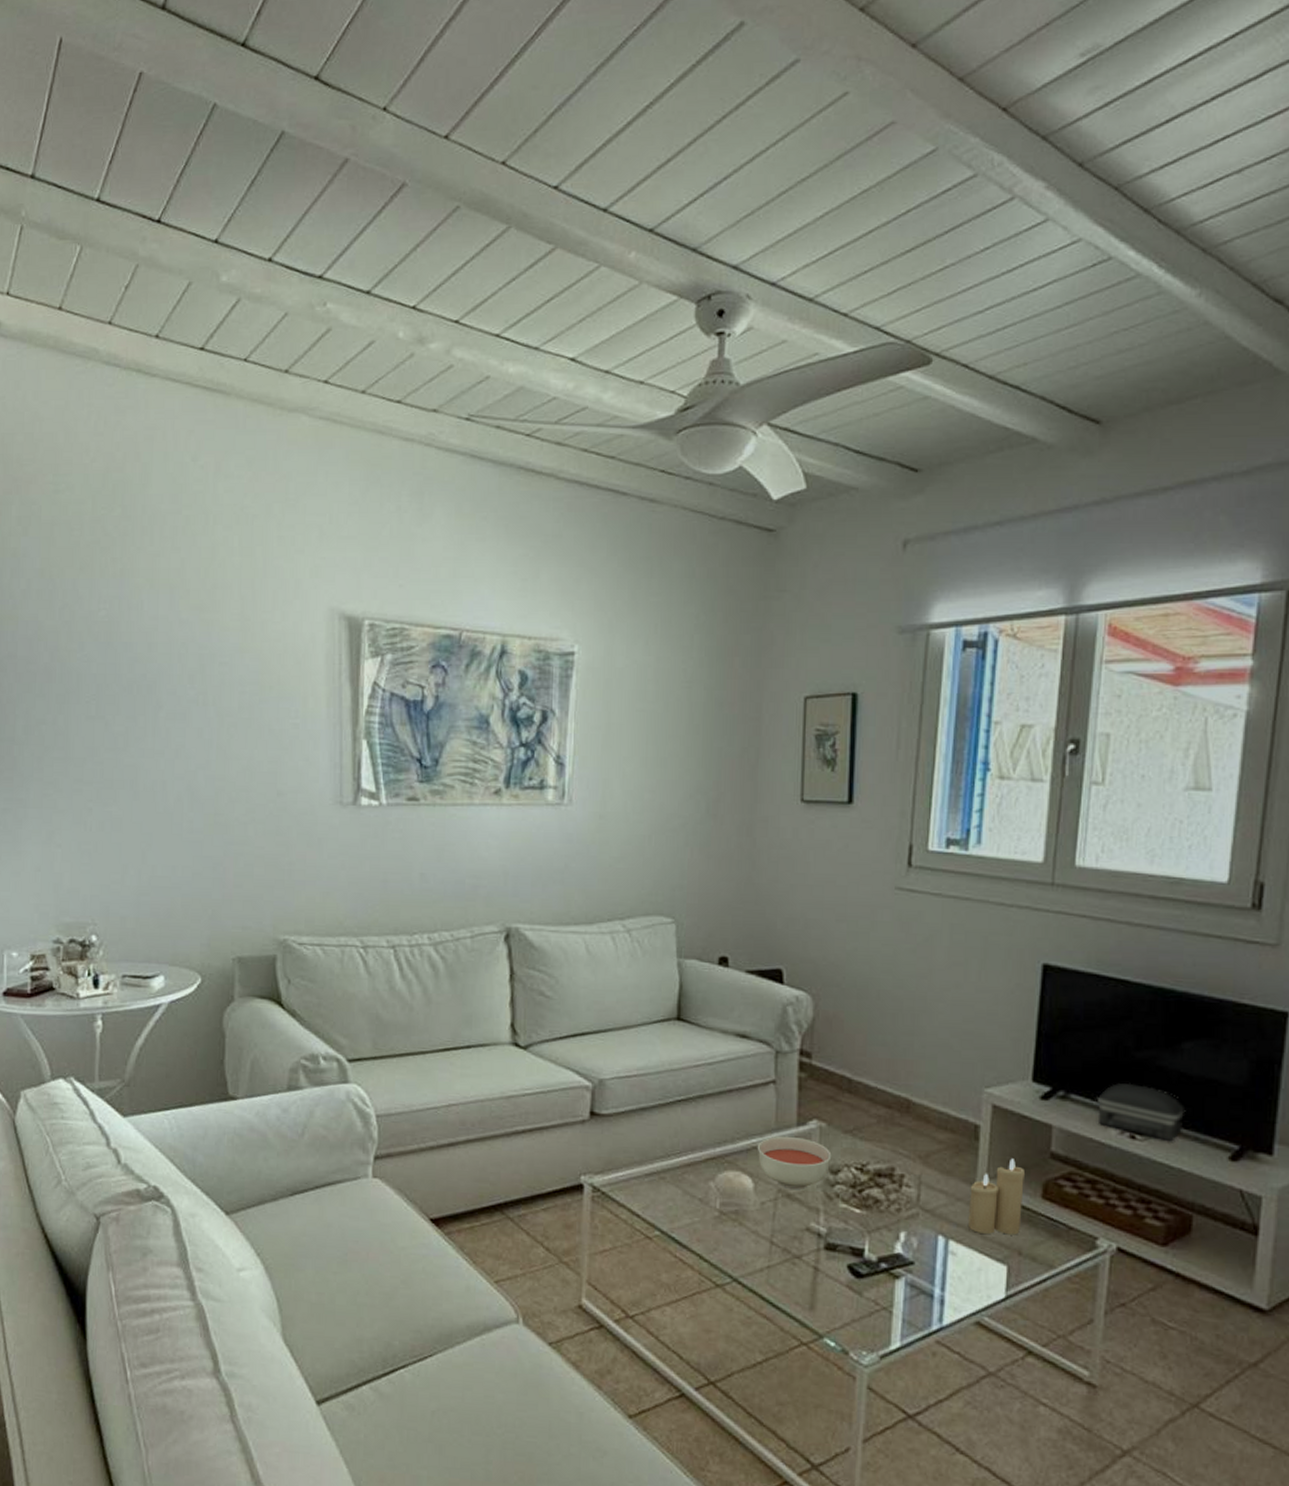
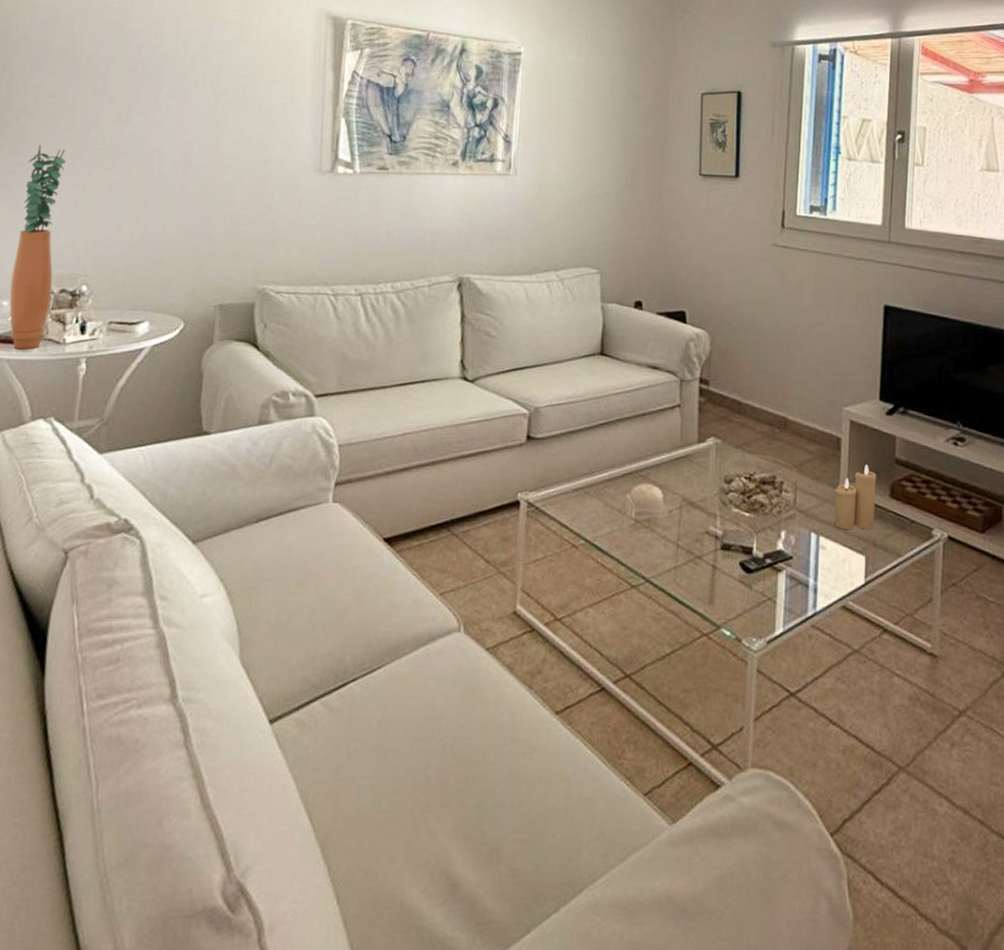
vase: none [17,779,64,1005] -> present [9,145,66,350]
bowl: present [757,1136,832,1189] -> none [665,452,726,498]
wireless router: present [1096,1083,1186,1141] -> none [928,399,993,446]

